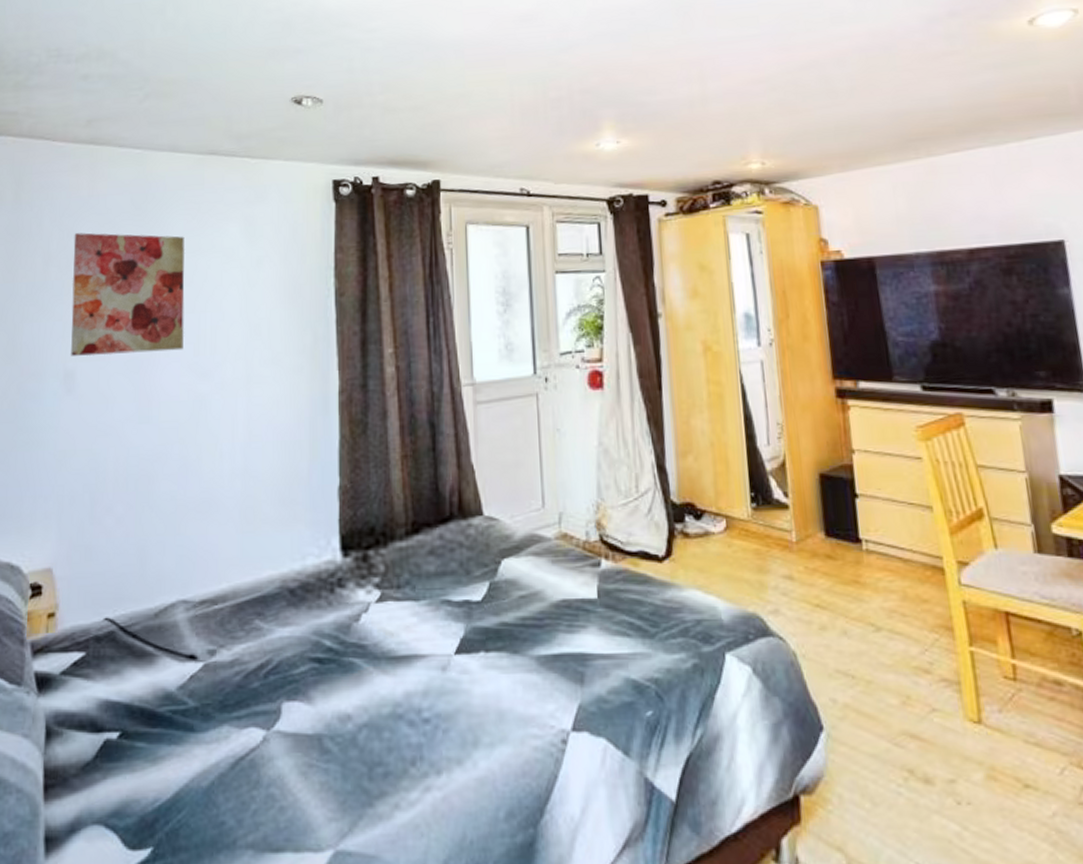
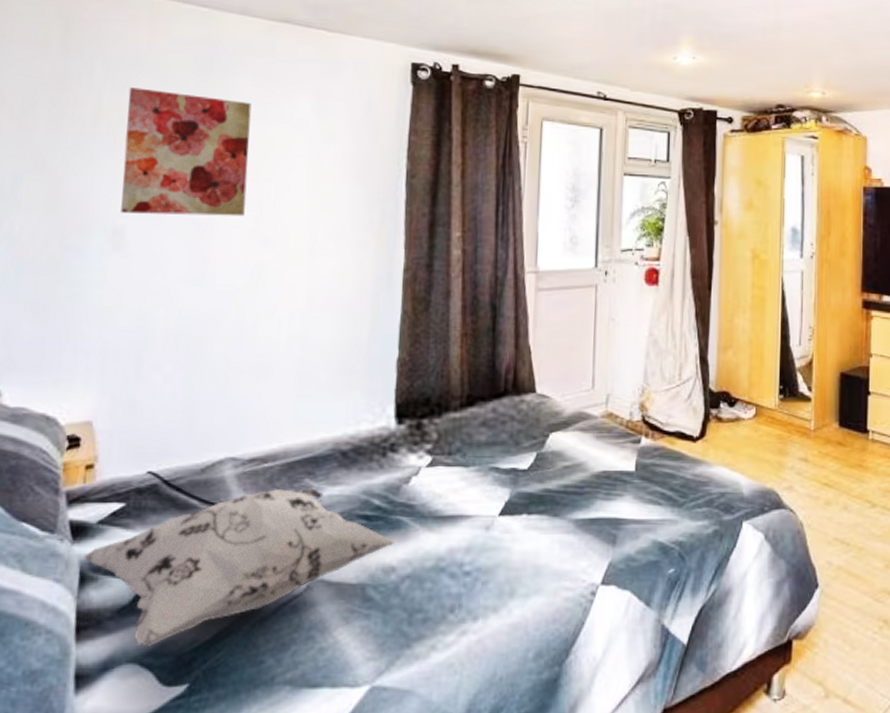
decorative pillow: none [49,630,352,808] -> present [84,488,398,648]

